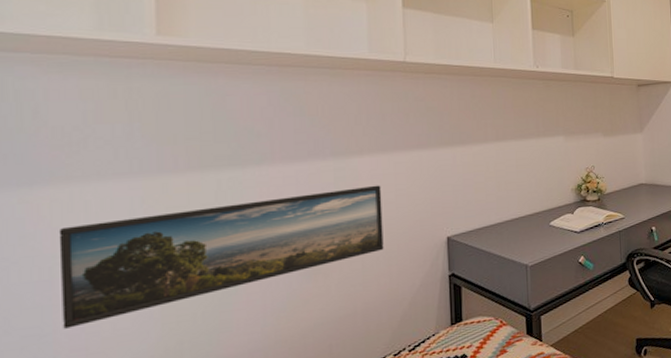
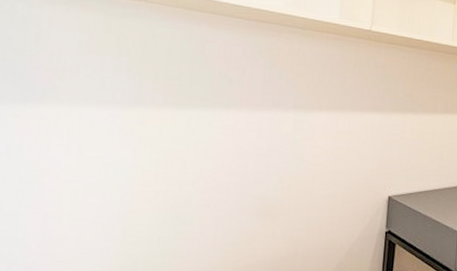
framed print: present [58,185,384,329] -> none [34,140,335,236]

